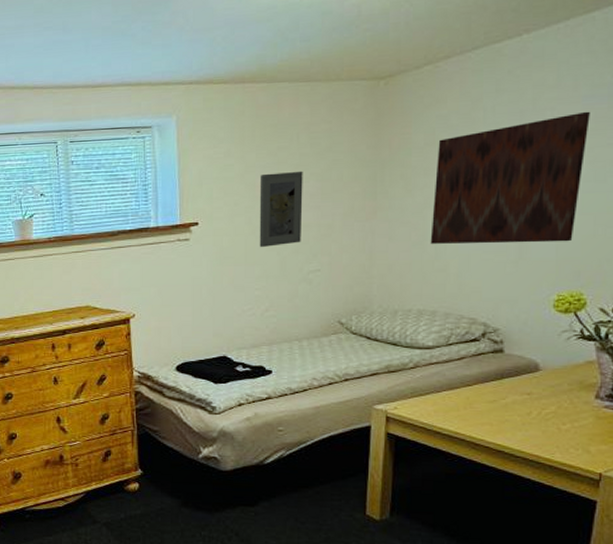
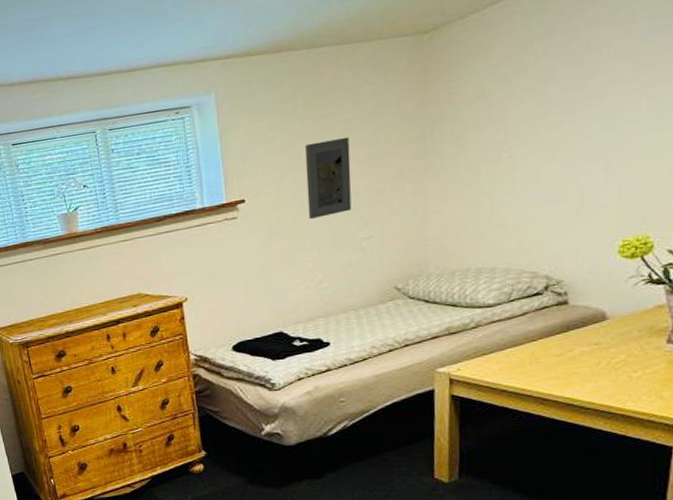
wall art: present [430,111,590,244] -> none [485,45,649,200]

